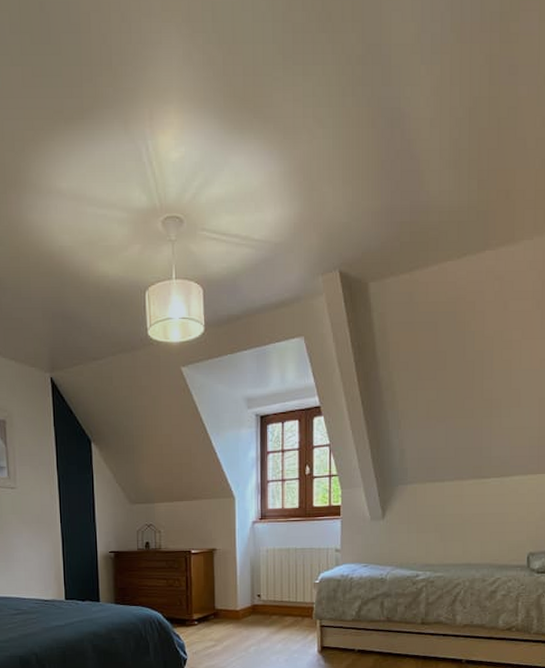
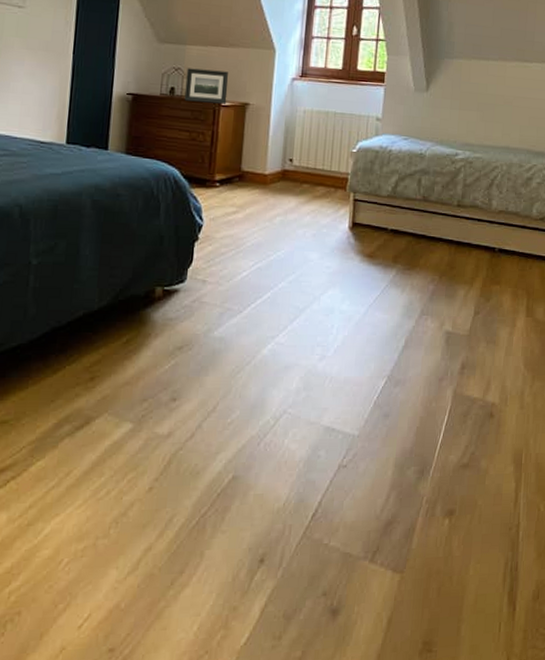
picture frame: none [158,522,196,553] -> present [184,68,228,104]

